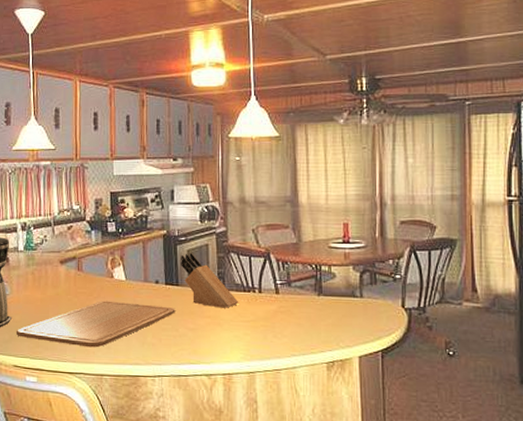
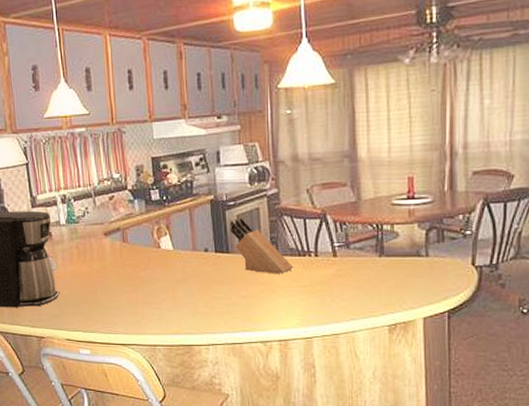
chopping board: present [15,300,175,348] -> none [65,271,227,319]

